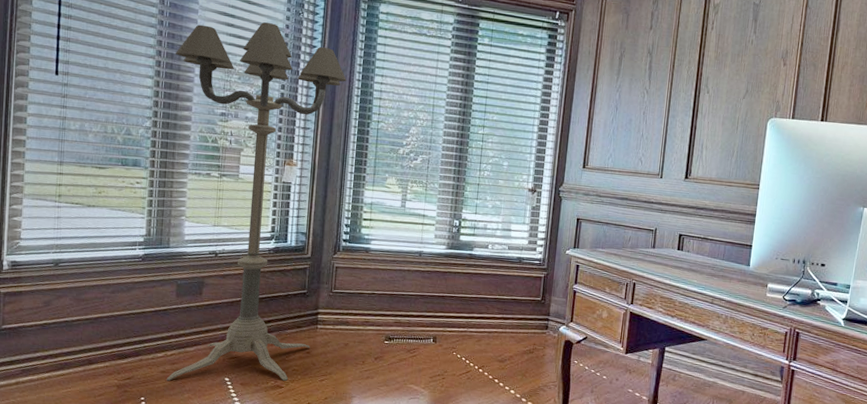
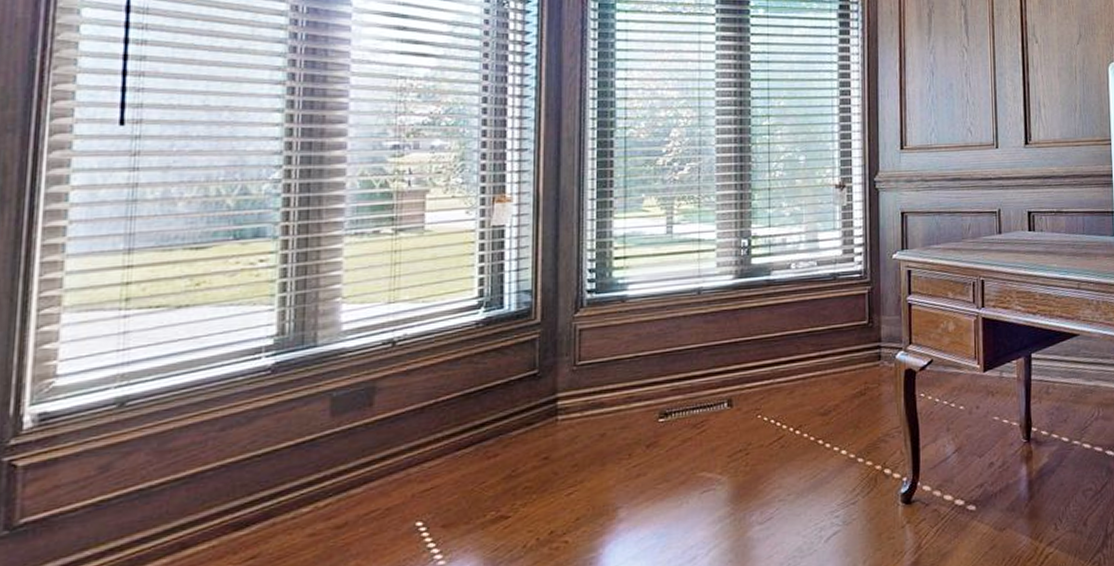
floor lamp: present [166,22,347,382] -> none [317,20,577,548]

